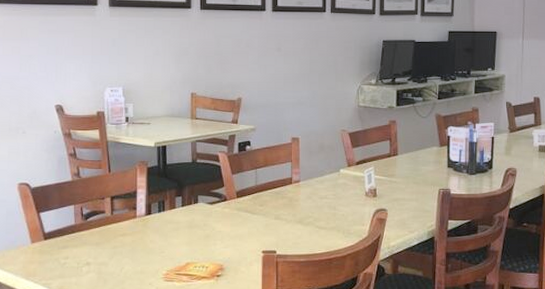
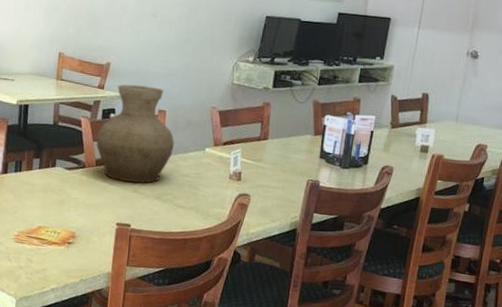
vase: none [235,116,311,209] -> present [96,84,175,183]

